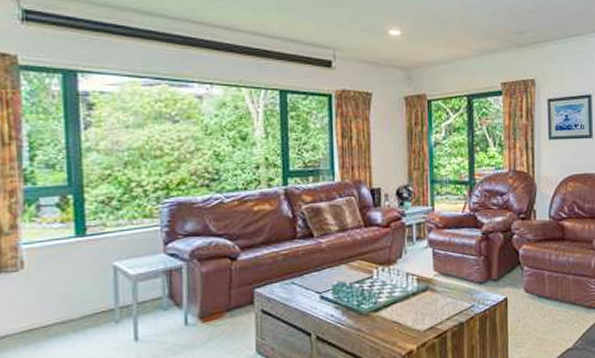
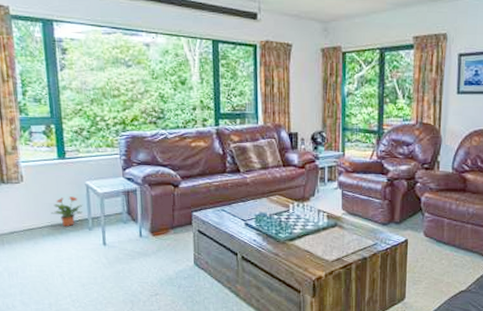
potted plant: none [61,282,108,322] -> present [51,196,83,227]

